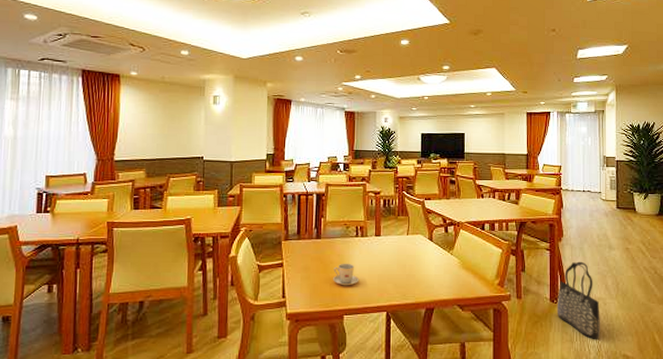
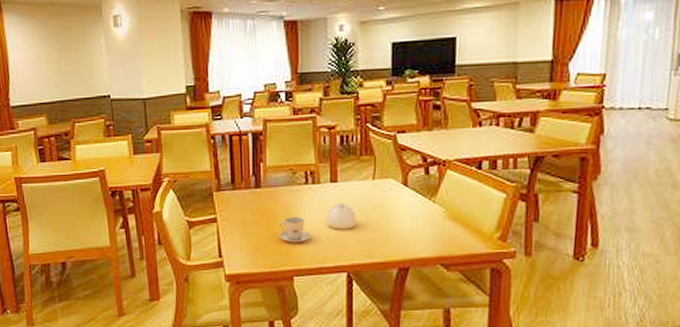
sugar bowl: none [371,252,396,275] -> present [326,202,358,230]
tote bag: present [557,261,600,339] -> none [582,206,649,306]

